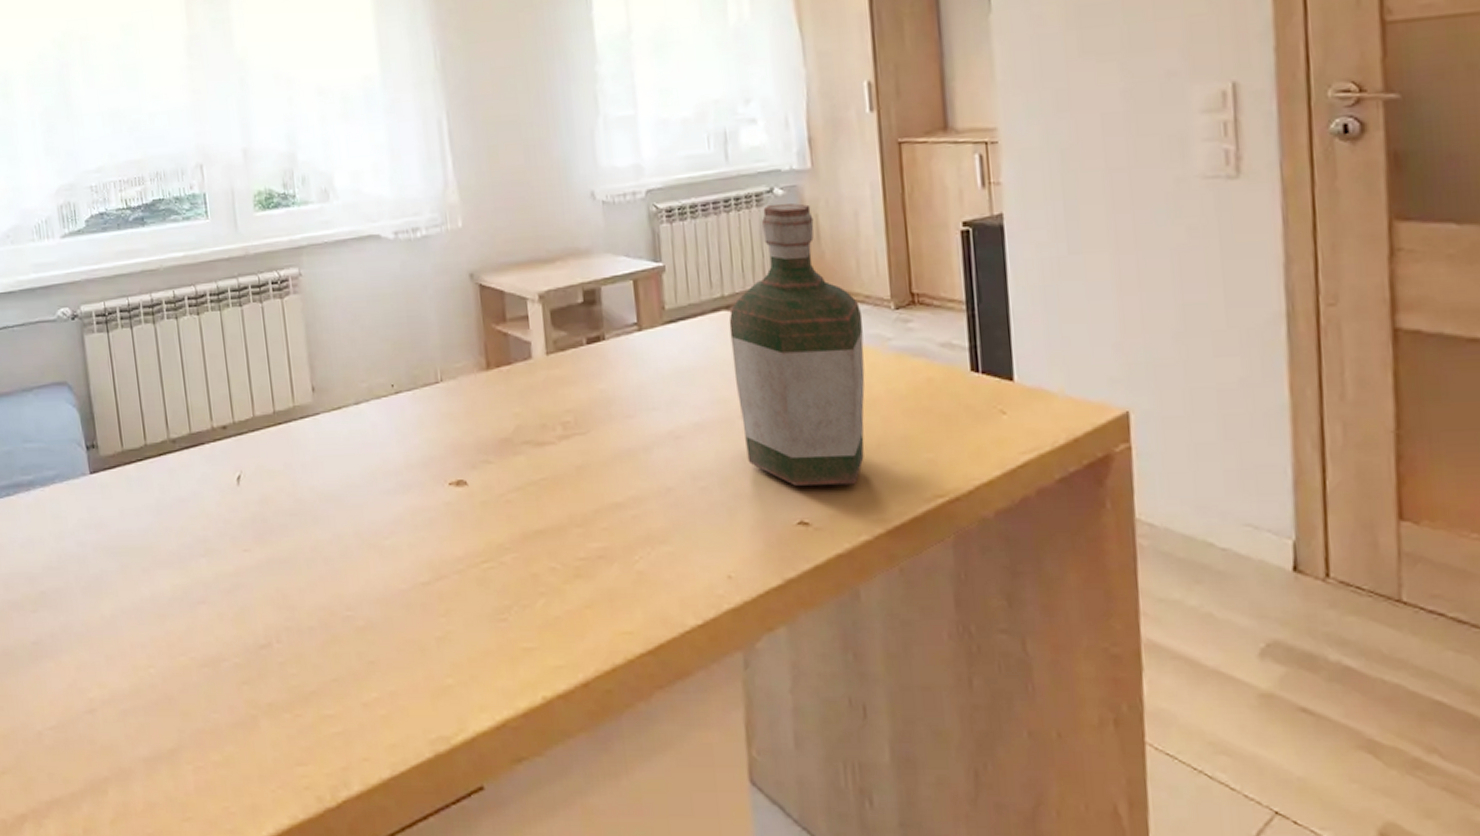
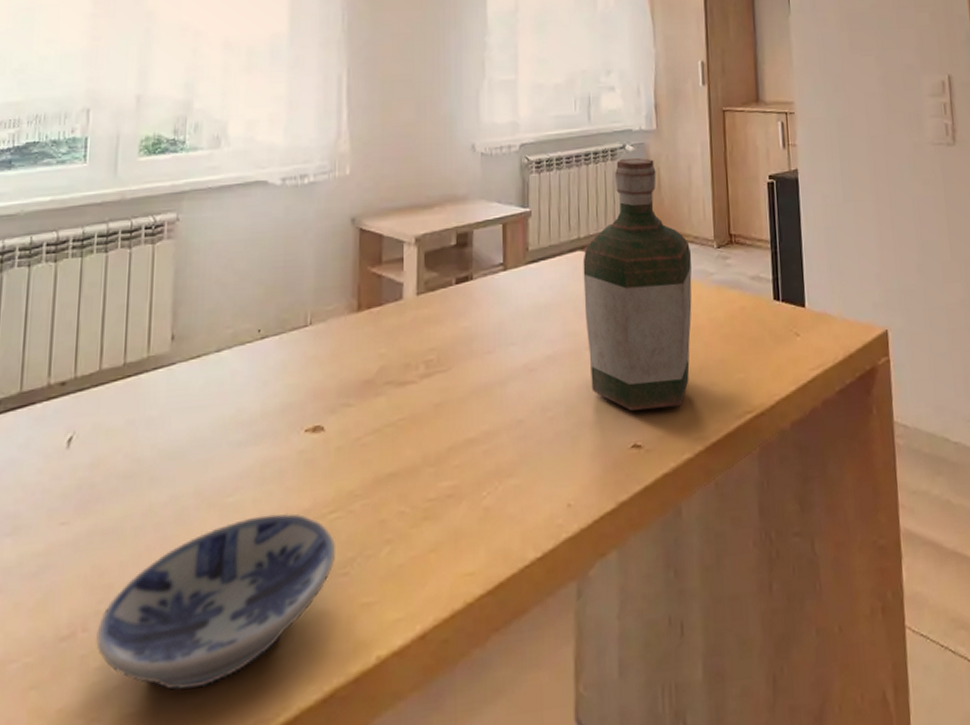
bowl: none [289,558,493,702] -> present [96,512,335,690]

